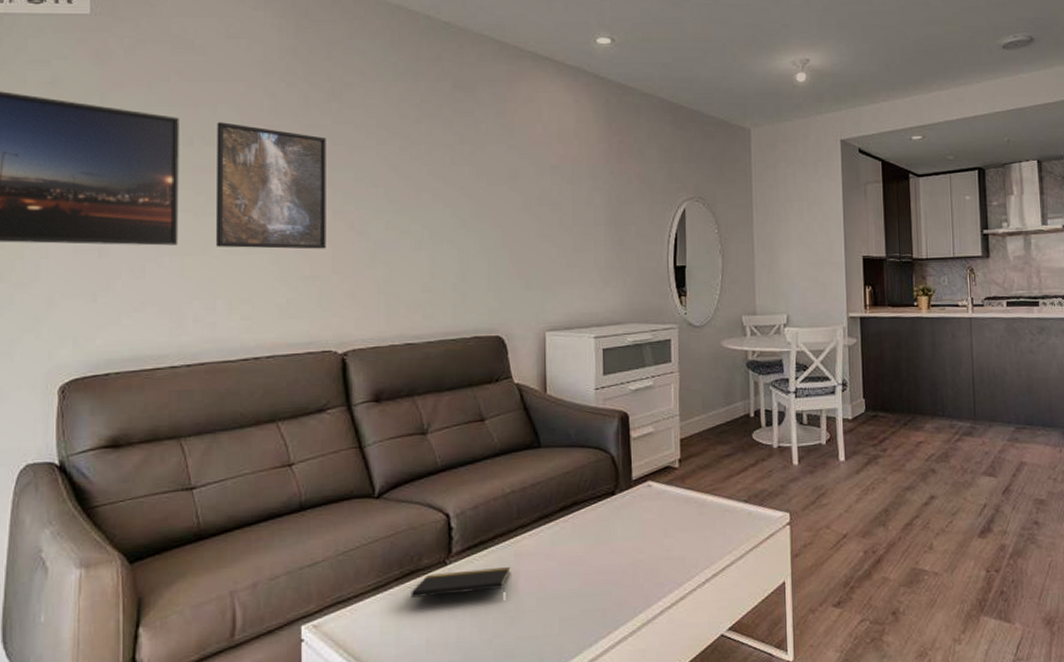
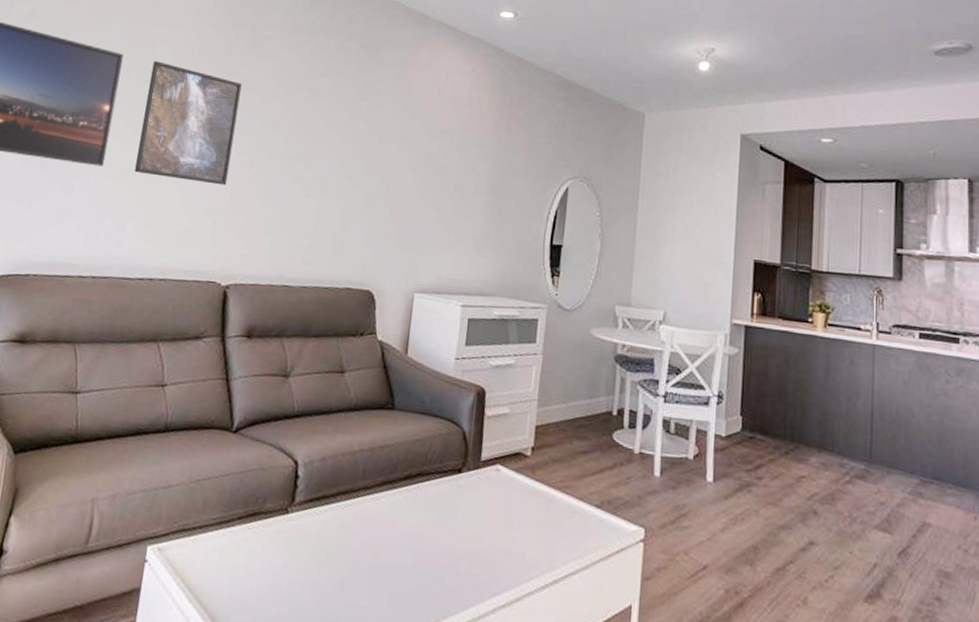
notepad: present [411,567,511,598] -> none [250,519,349,553]

